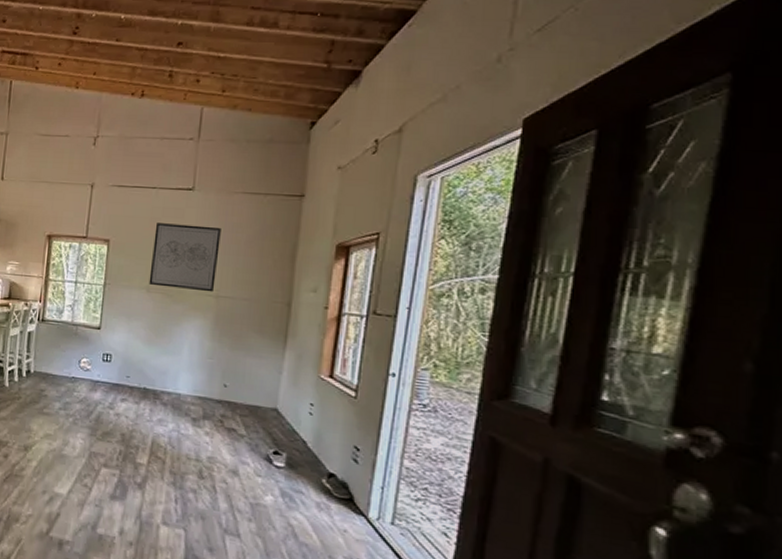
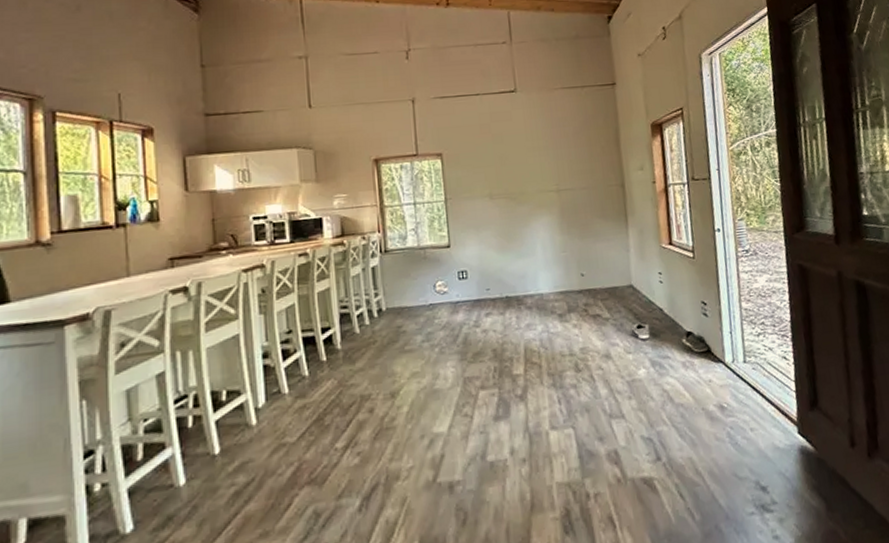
wall art: present [149,223,221,292] -> none [486,124,554,192]

